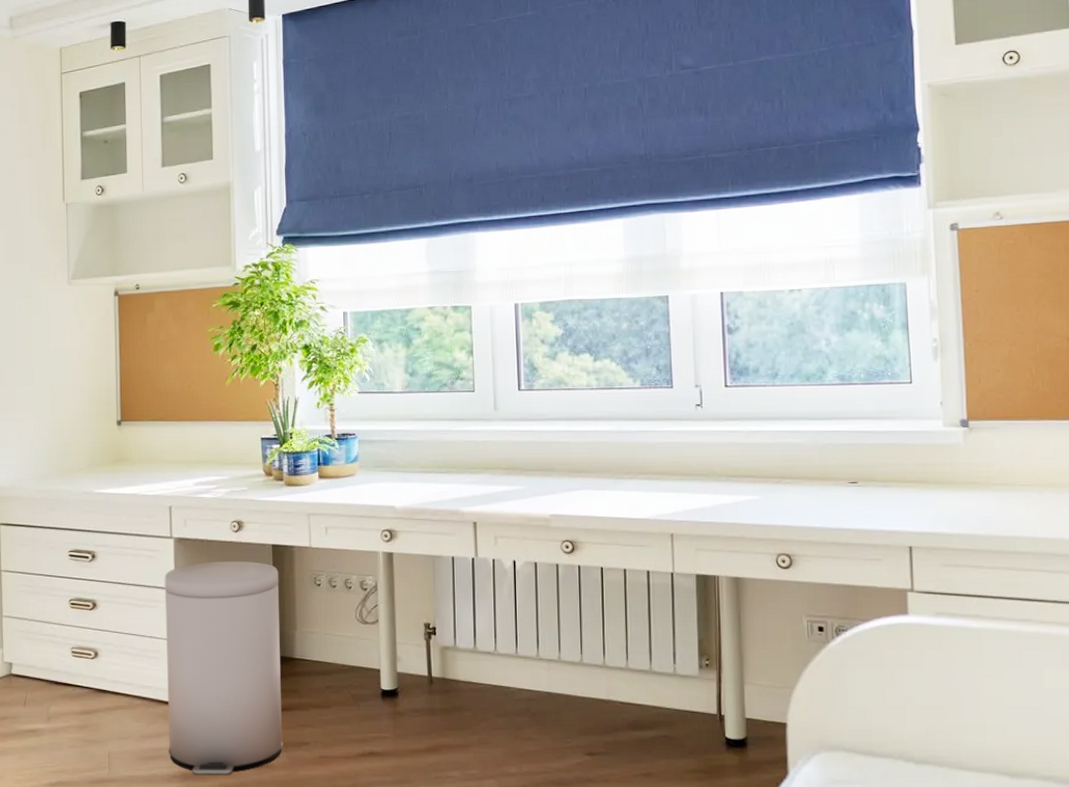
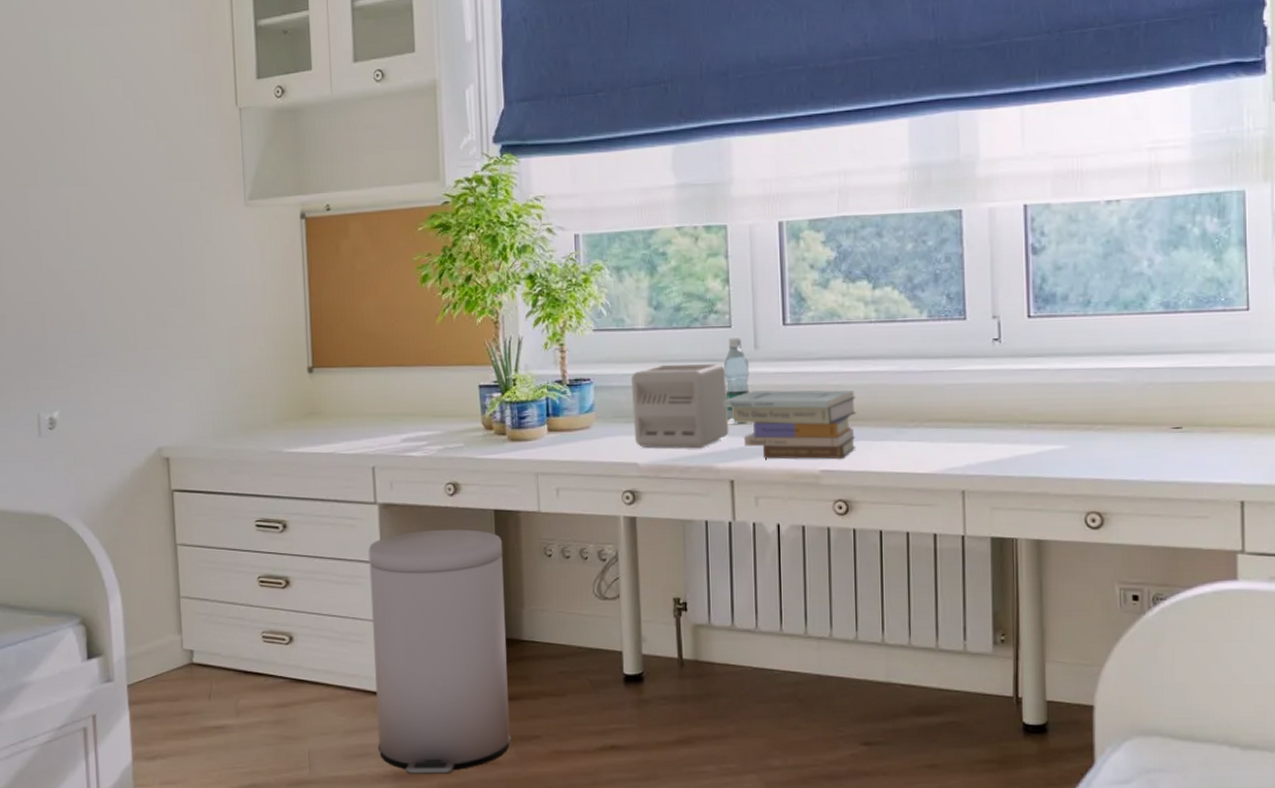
desk organizer: none [390,422,473,494] -> present [632,364,729,448]
books: none [467,445,581,505] -> present [723,390,857,459]
bottle: none [469,401,490,475] -> present [724,338,750,425]

